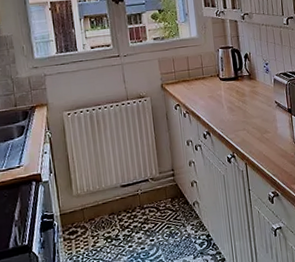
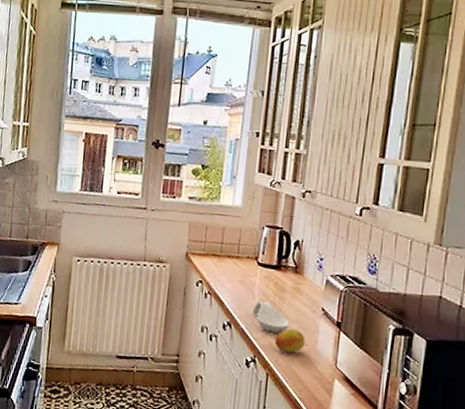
spoon rest: none [223,107,254,131] -> present [252,301,290,333]
fruit: none [245,122,269,143] -> present [274,328,305,353]

